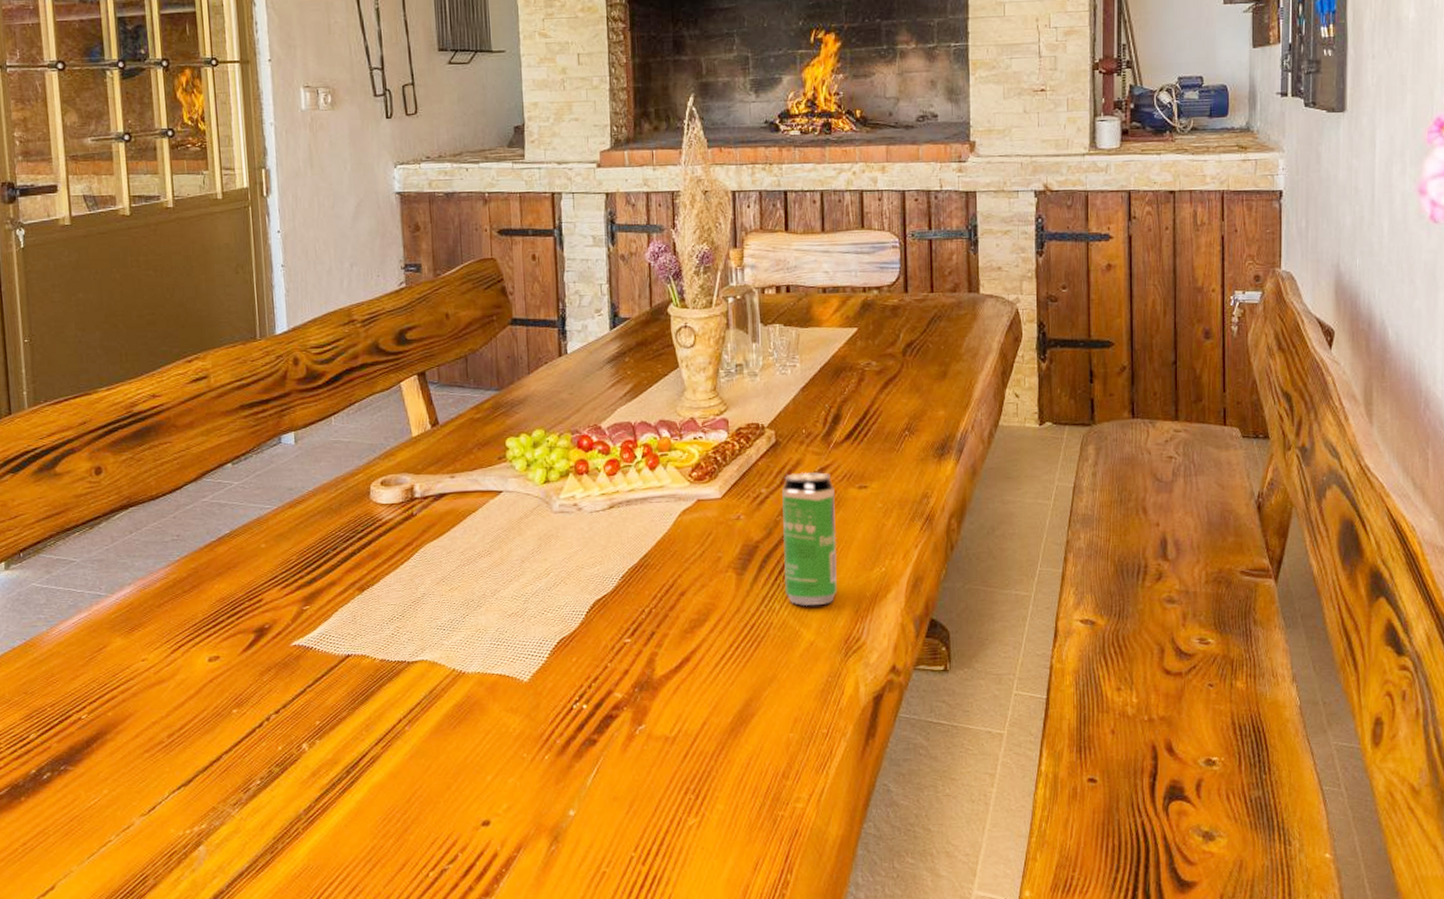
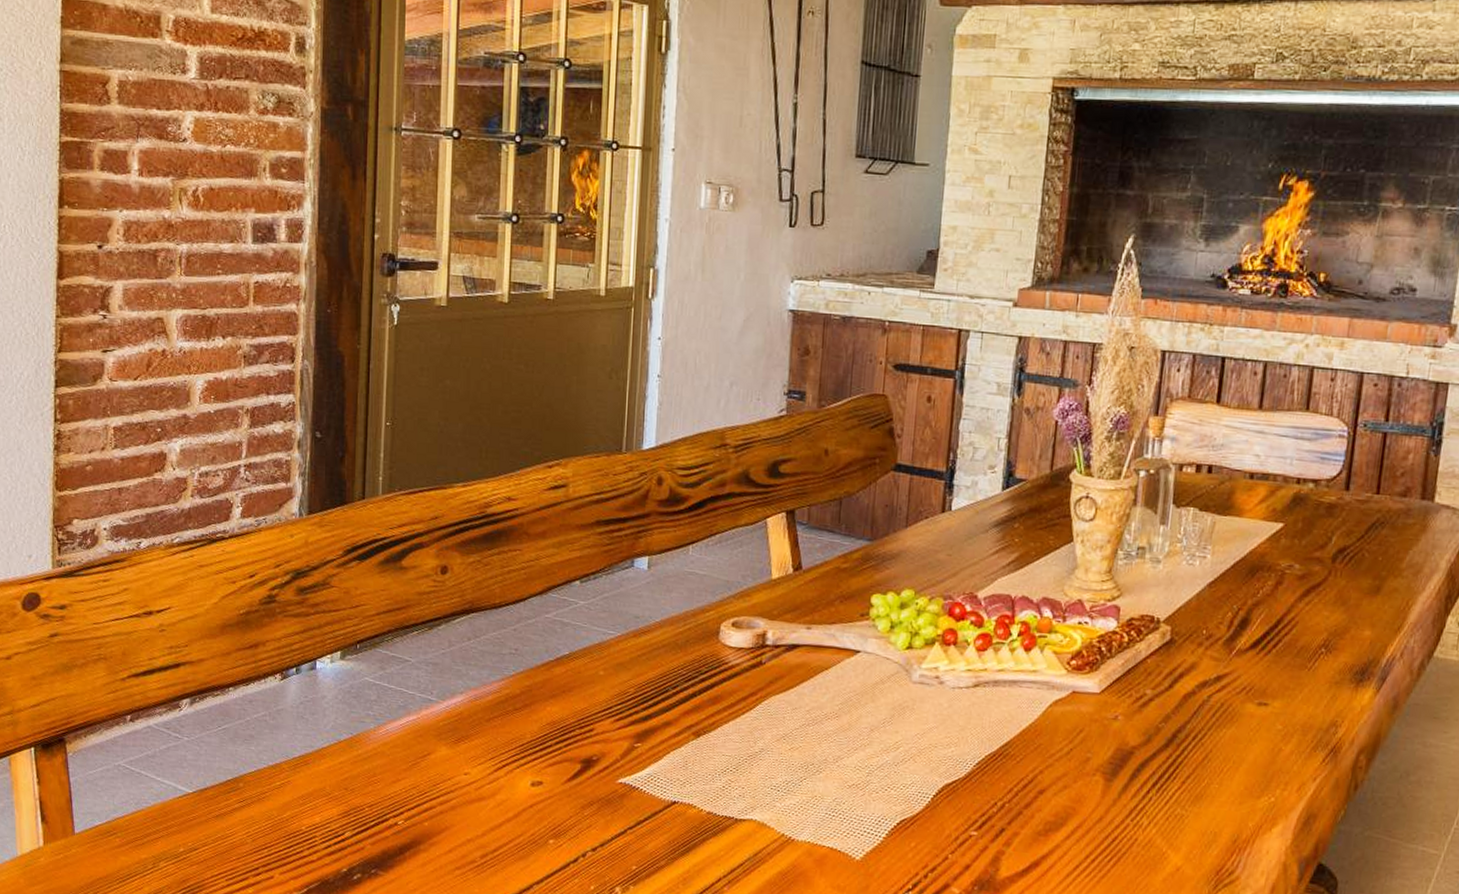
beverage can: present [782,472,838,607] -> none [1156,677,1230,828]

